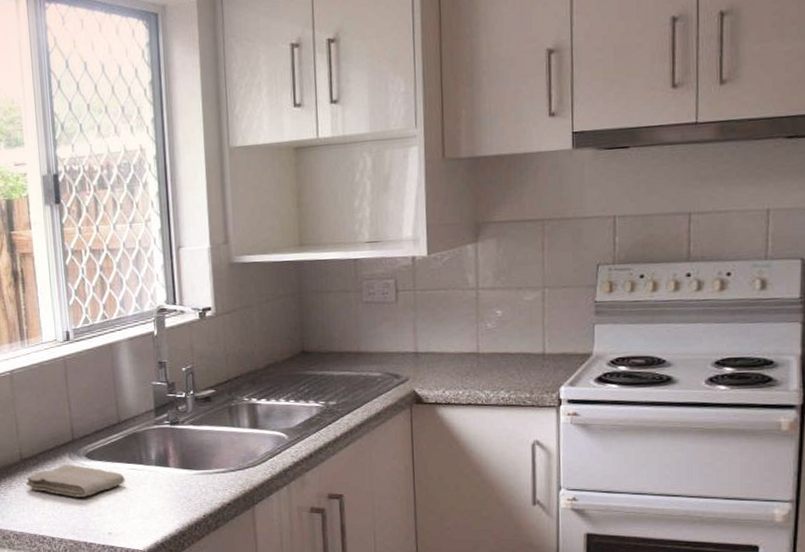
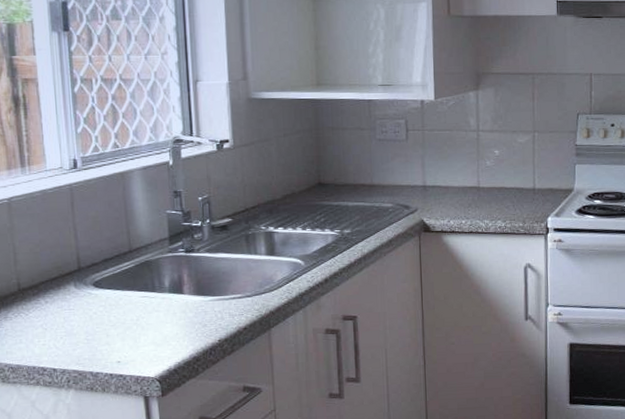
washcloth: present [25,464,125,497] -> none [24,293,136,327]

